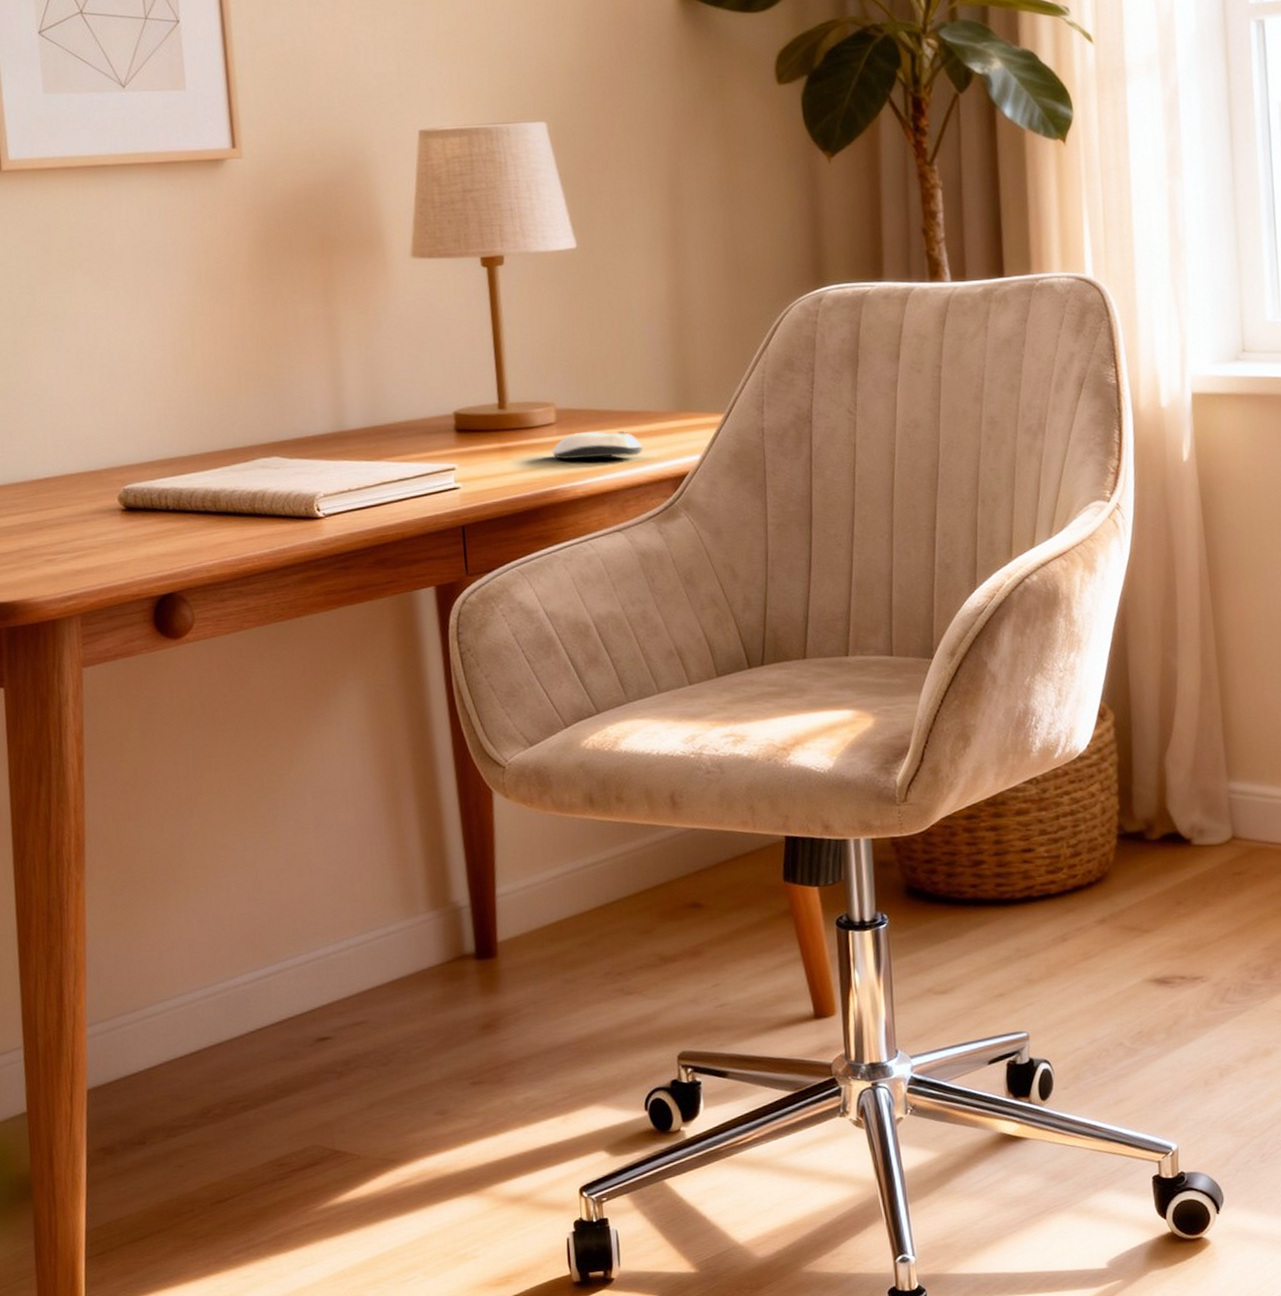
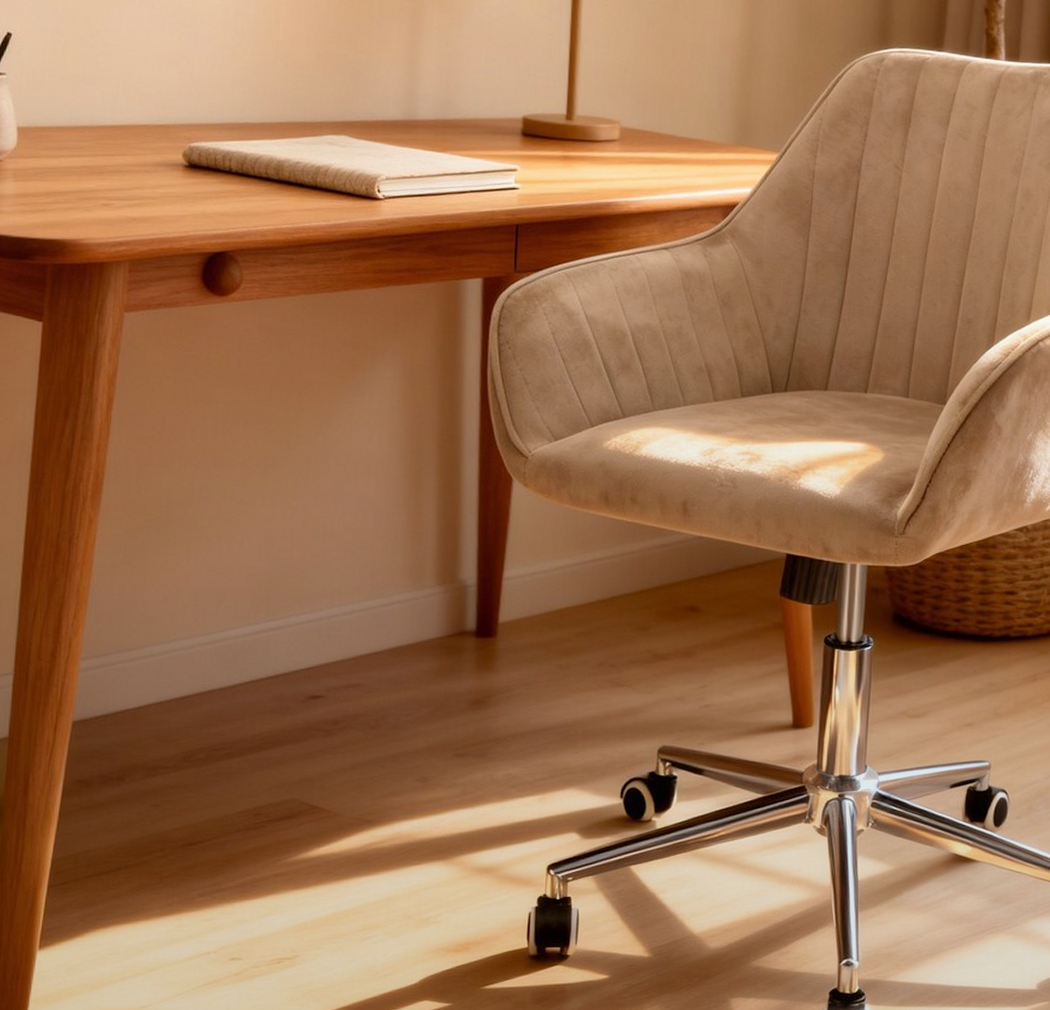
computer mouse: present [551,431,644,460] -> none [611,152,699,181]

